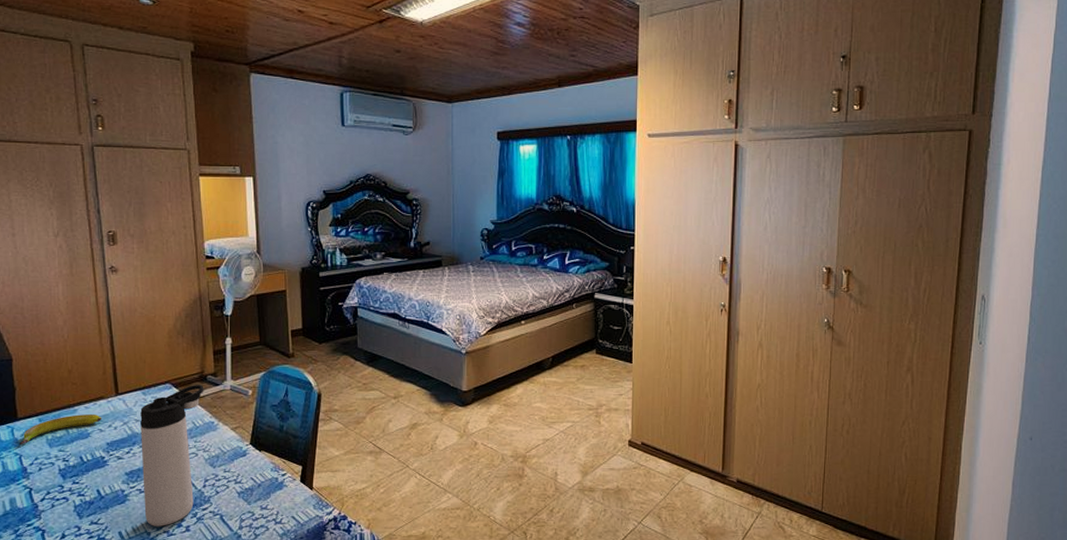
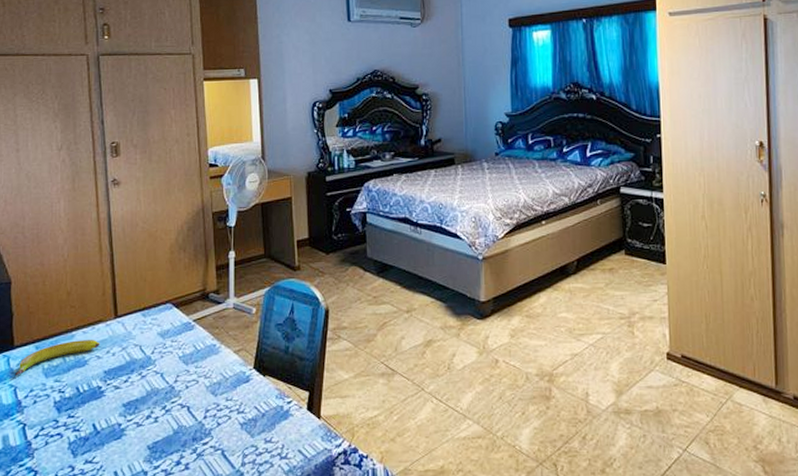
thermos bottle: present [140,384,204,526] -> none [139,303,206,464]

